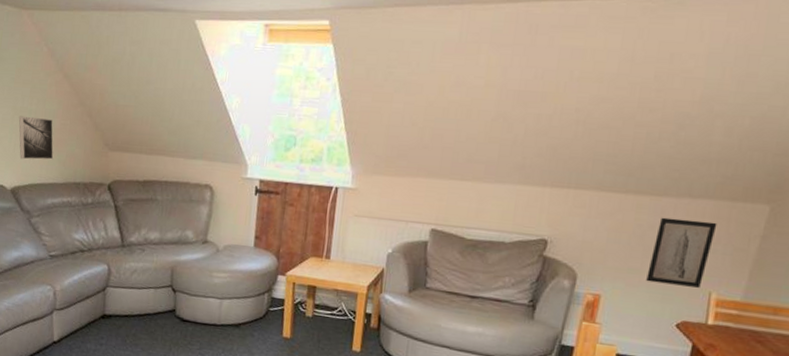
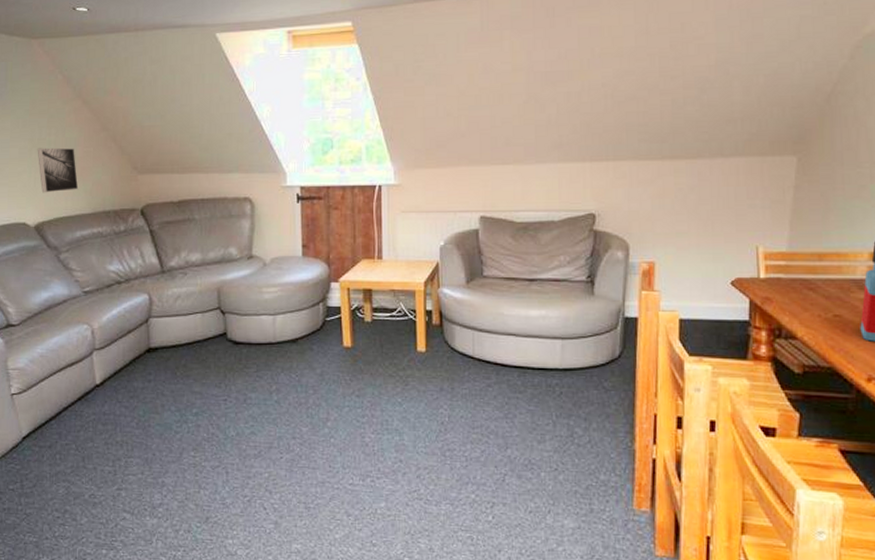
wall art: present [646,217,717,288] -> none [695,178,752,244]

